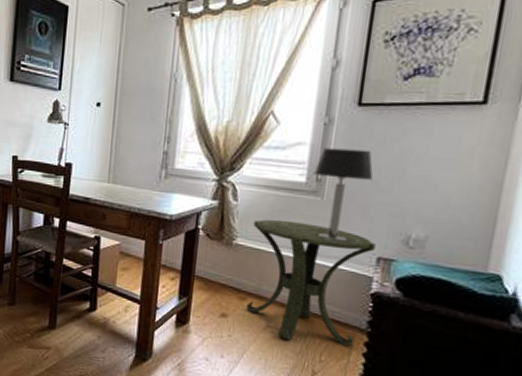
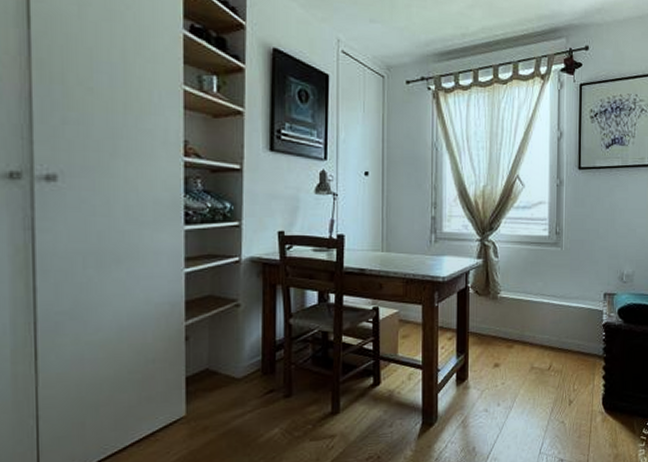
side table: present [246,219,376,347] -> none [512,270,602,378]
table lamp: present [313,147,373,242] -> none [553,205,595,284]

